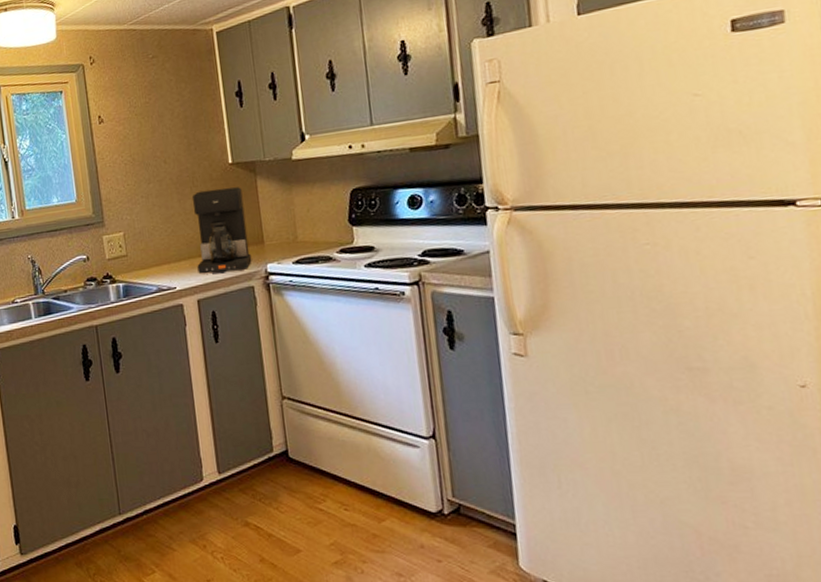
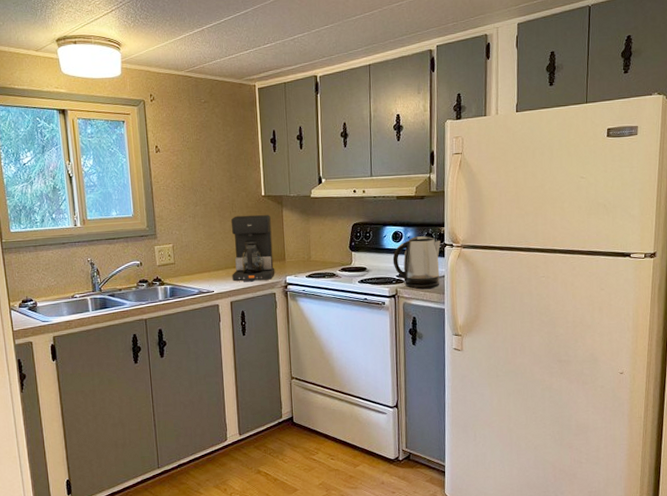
kettle: none [410,198,484,272] -> present [392,236,441,290]

